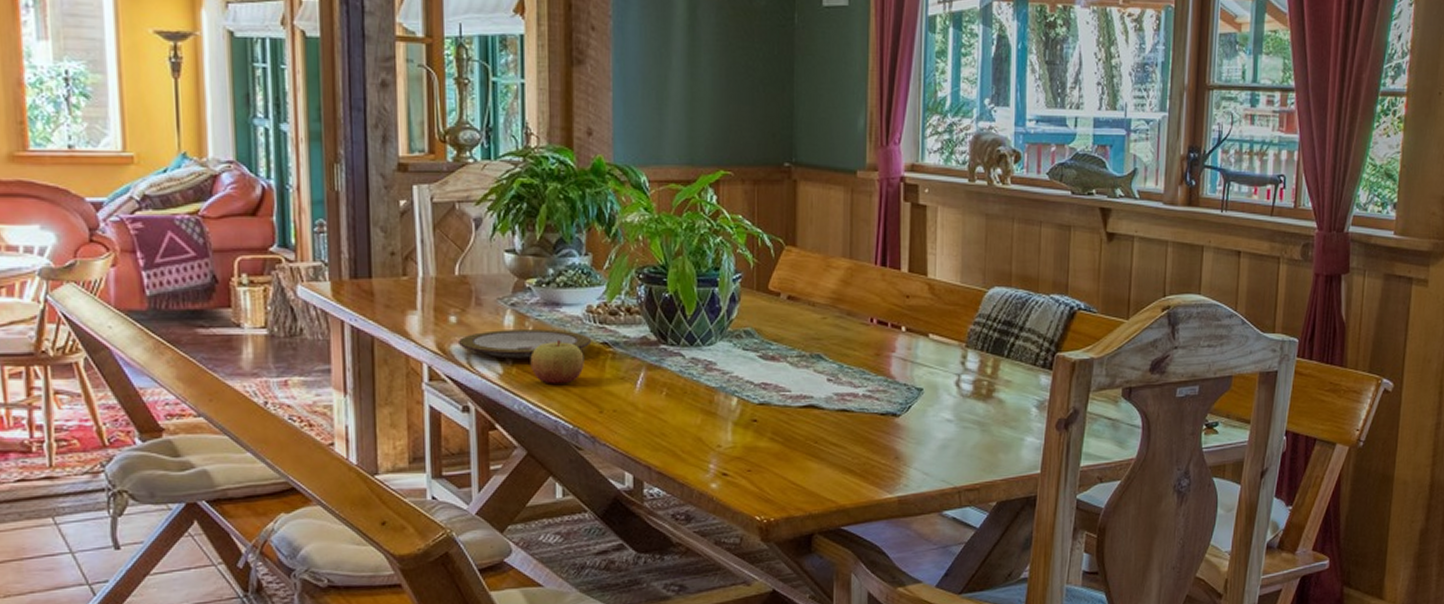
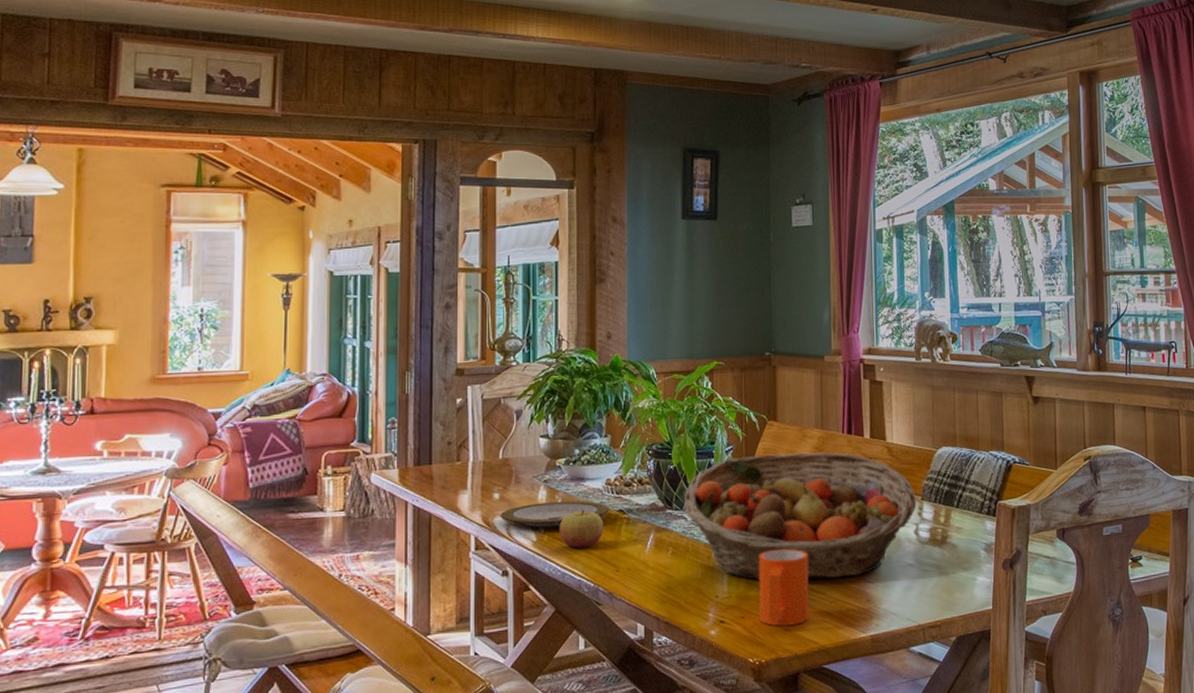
fruit basket: none [681,285,960,432] -> present [683,452,917,580]
mug: none [769,396,828,482] -> present [758,549,809,627]

